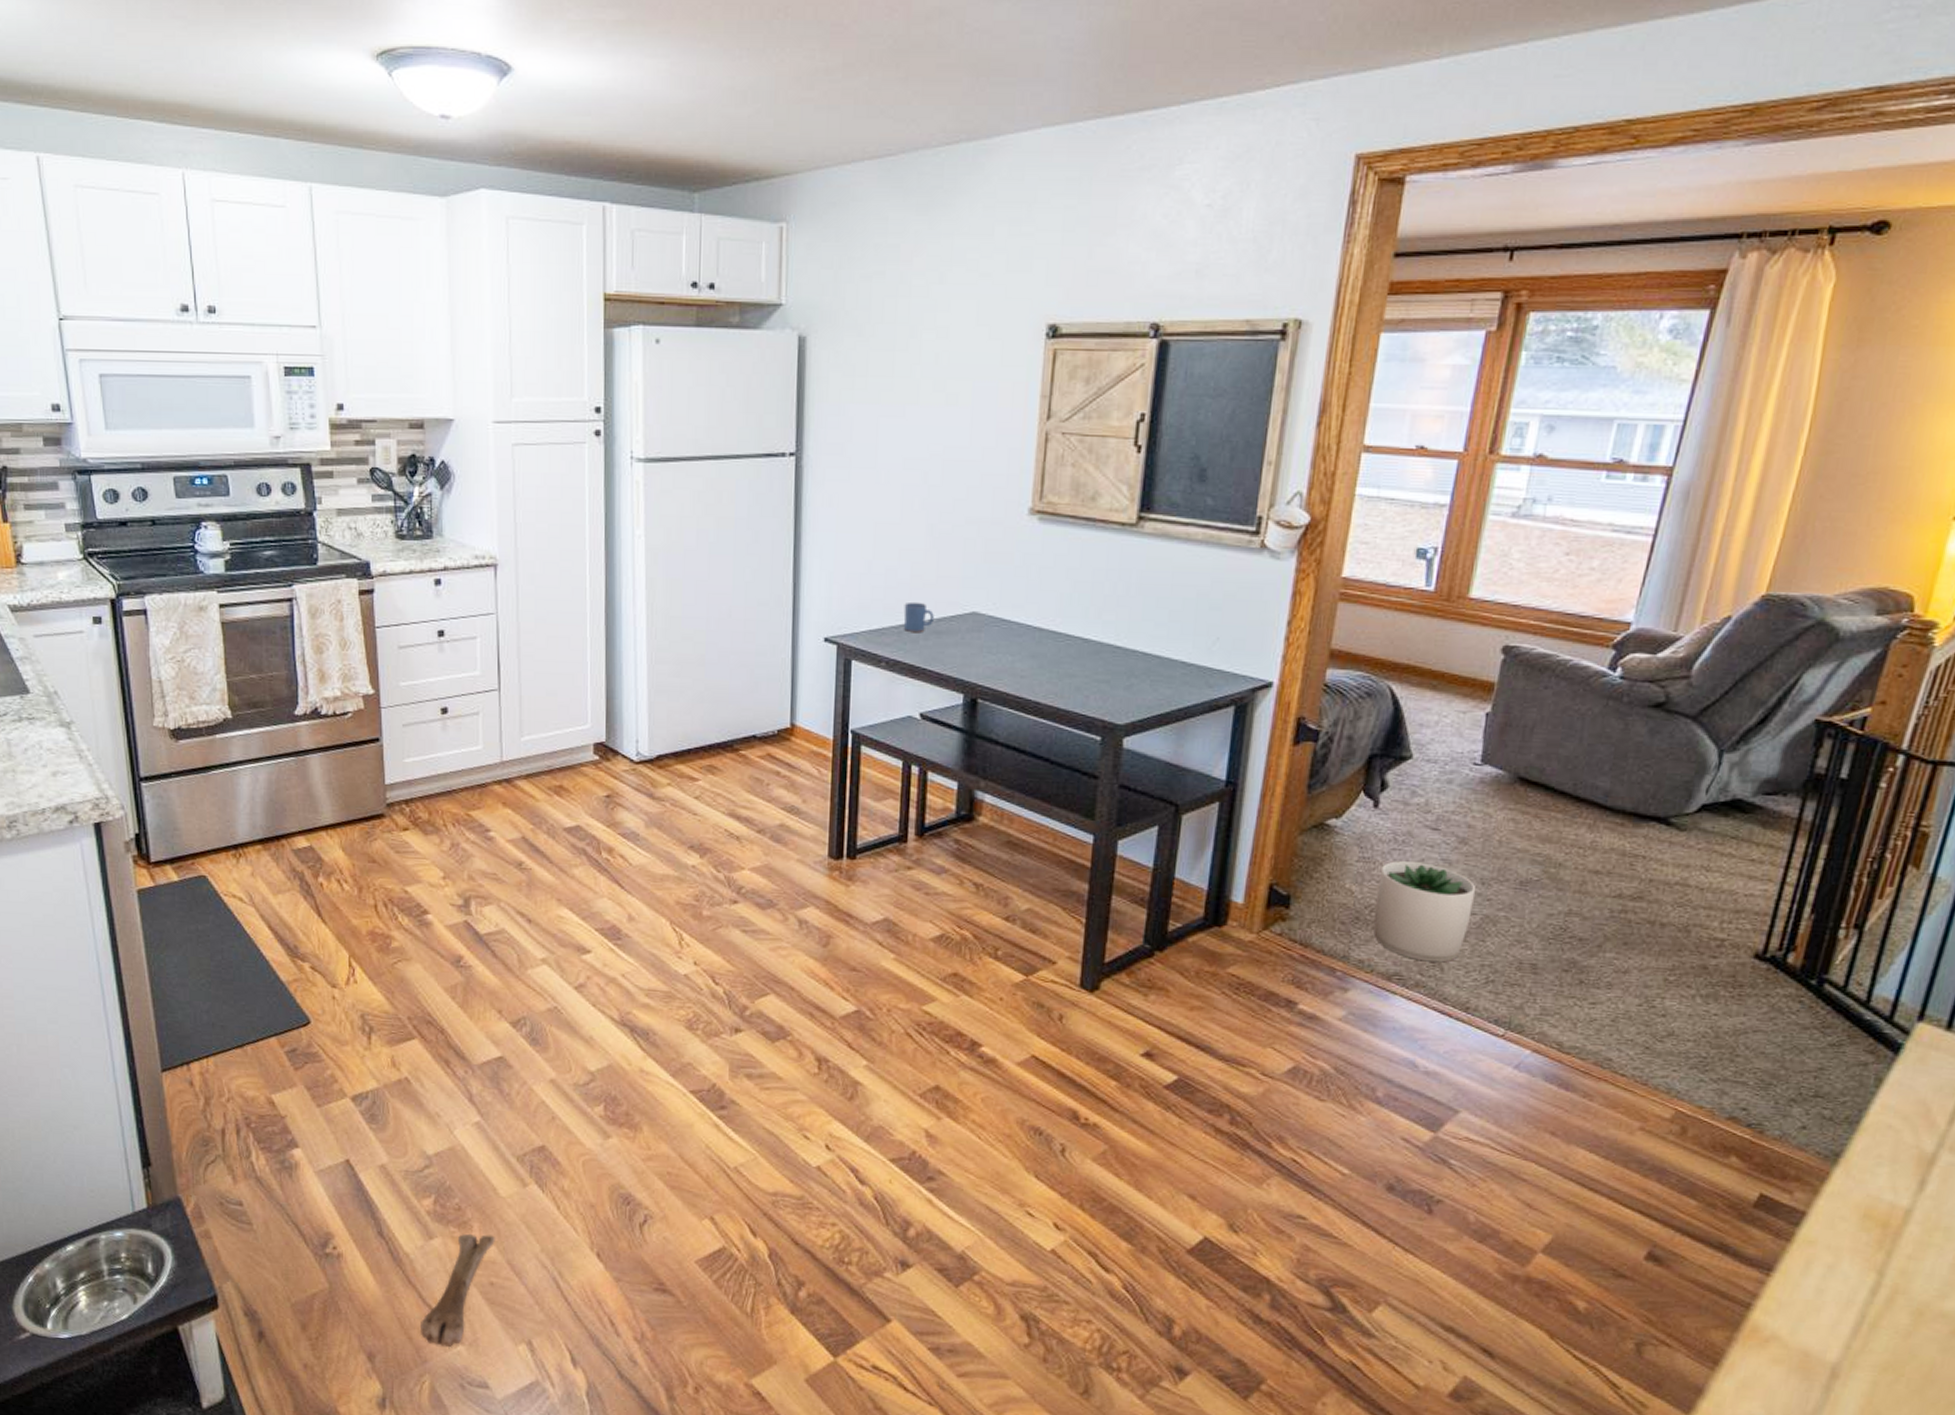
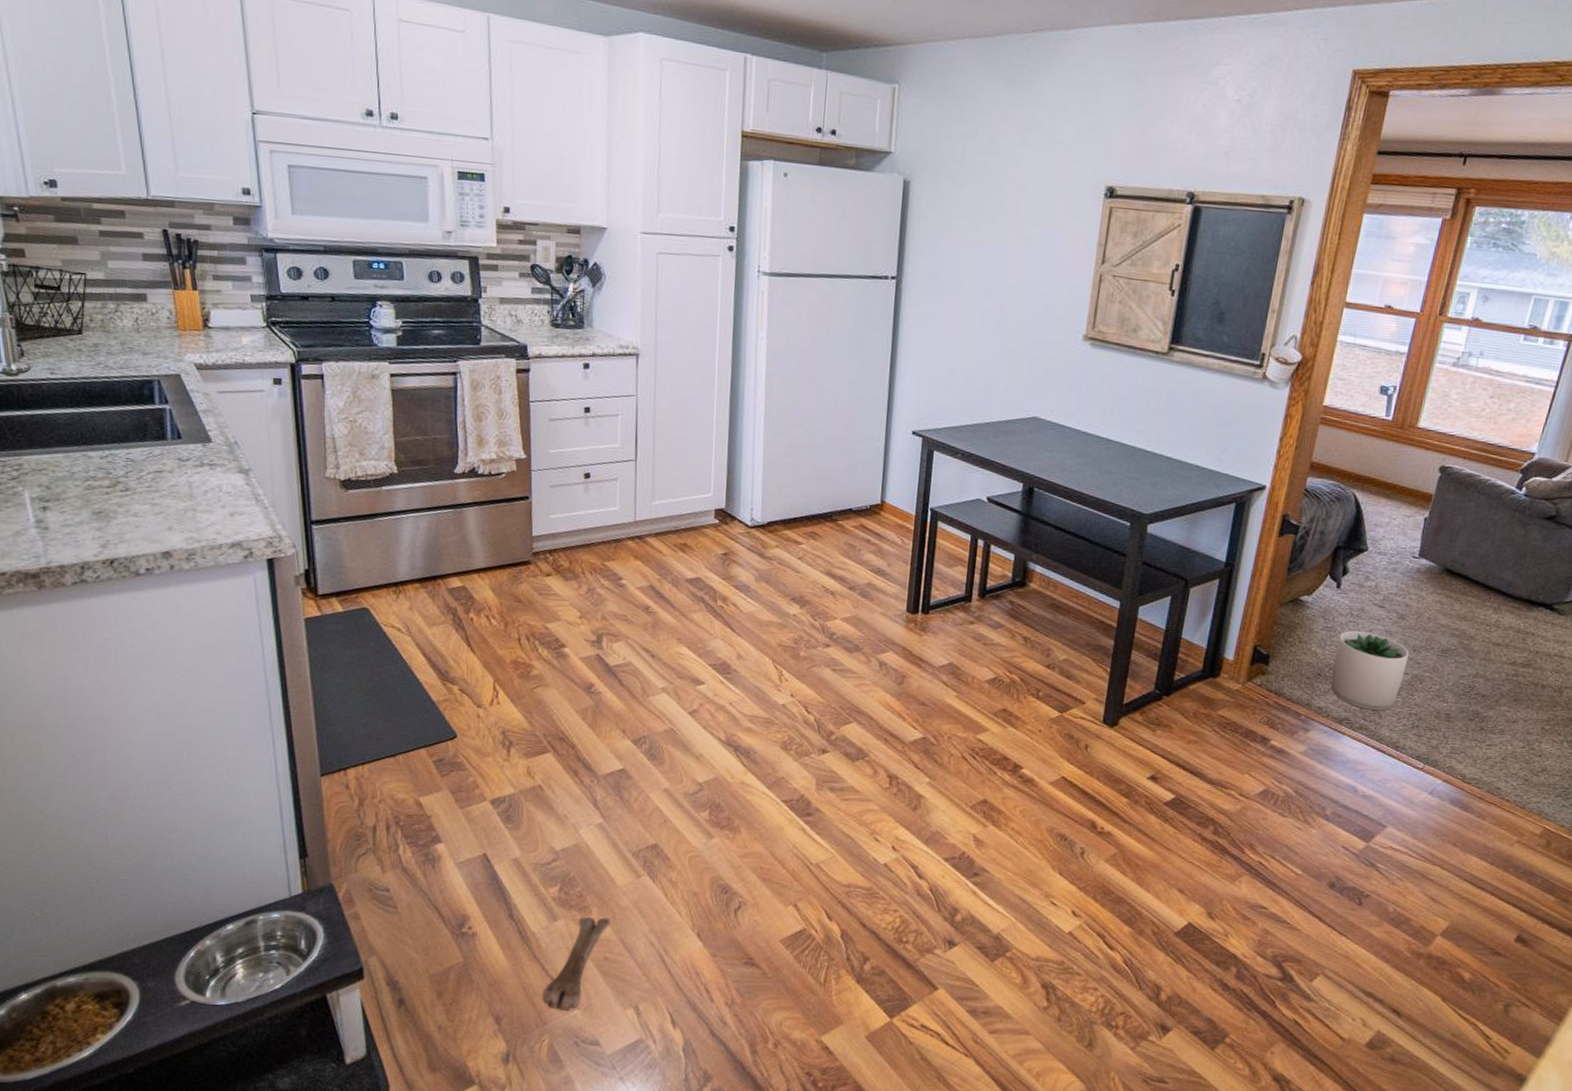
mug: present [903,601,934,633] -> none [978,405,1003,432]

